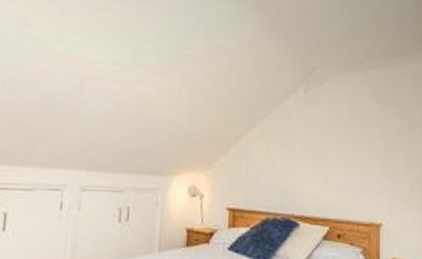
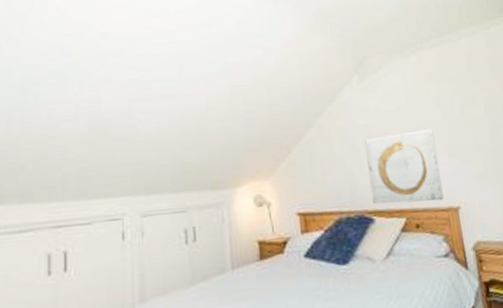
wall art: none [300,146,369,216] -> present [365,129,444,204]

